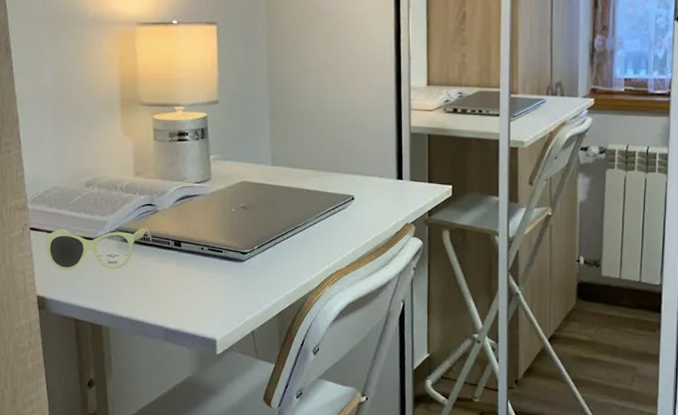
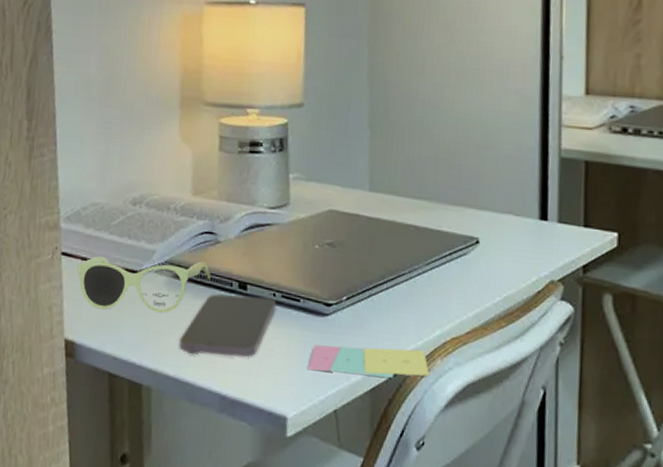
smartphone: none [130,250,205,299] -> present [179,293,277,358]
sticky notes: none [230,281,322,304] -> present [307,344,430,378]

